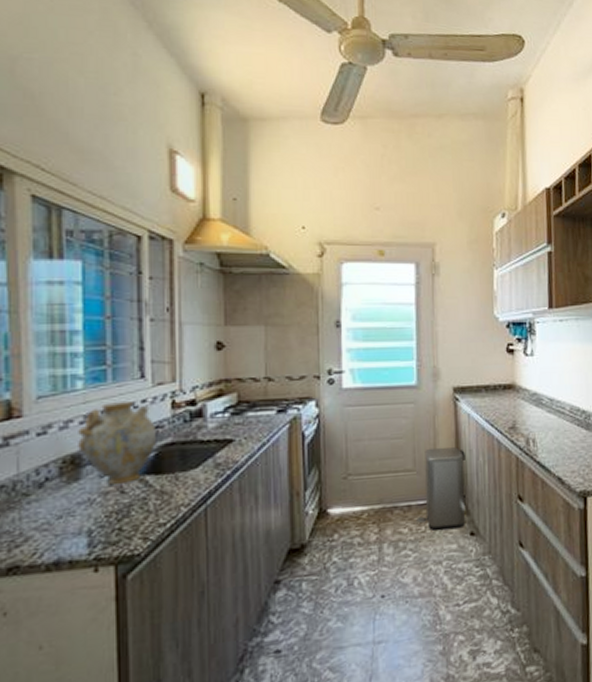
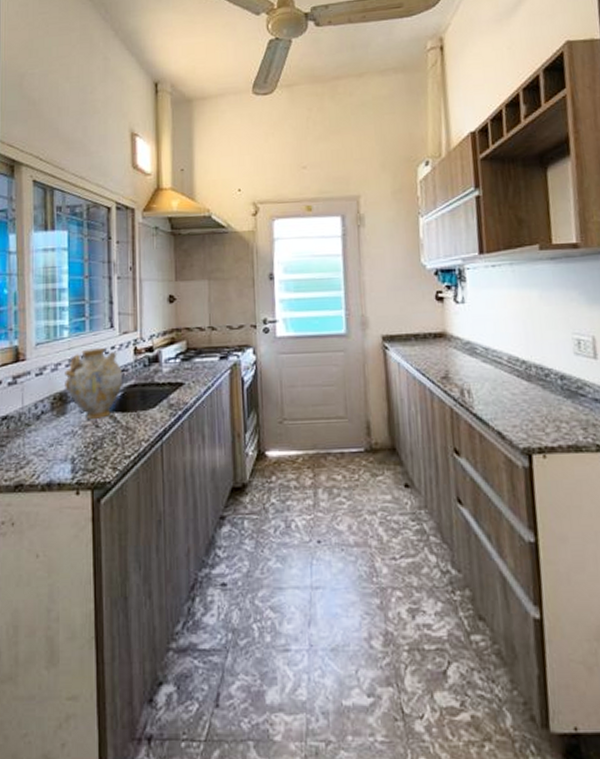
pedal bin: present [416,447,466,531] -> none [350,395,399,480]

